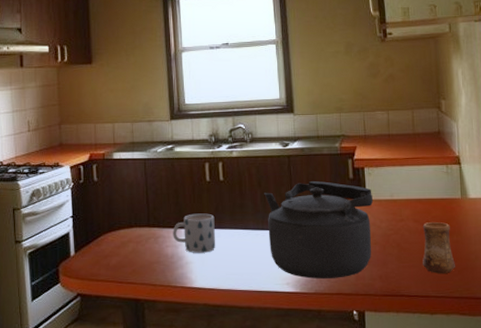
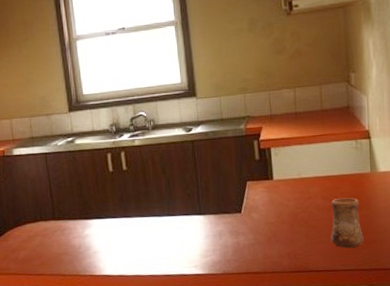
mug: present [173,213,215,253] -> none [78,203,122,243]
kettle: present [264,181,374,279] -> none [168,164,281,260]

